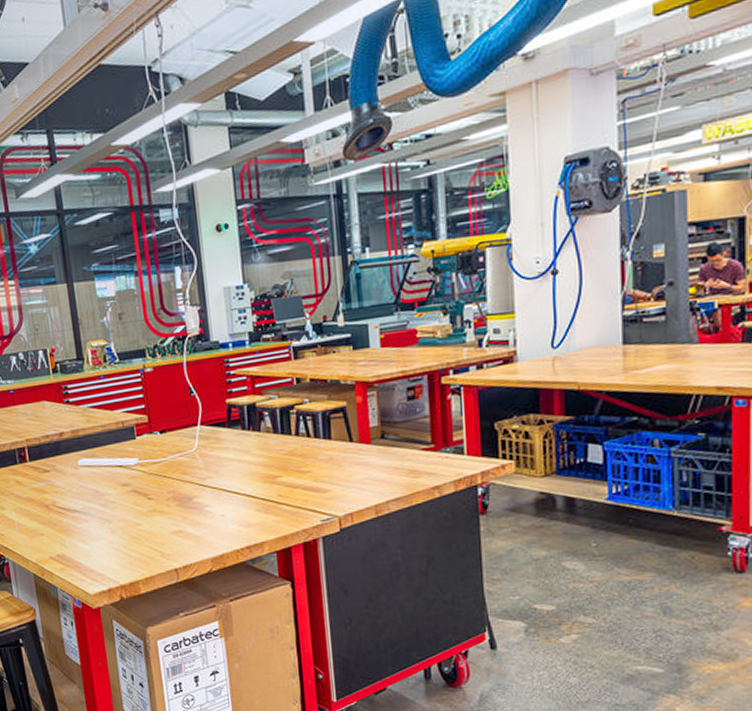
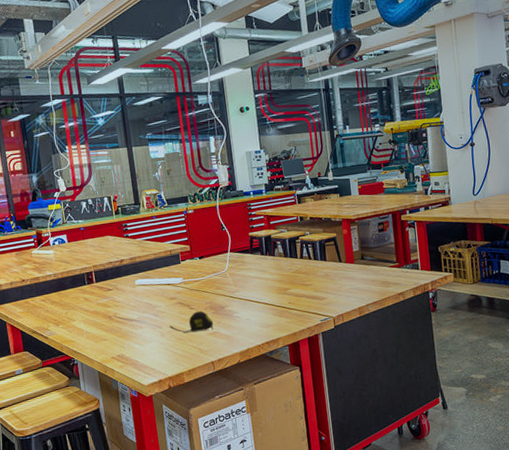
tape measure: none [121,502,178,530] -> present [169,311,214,333]

